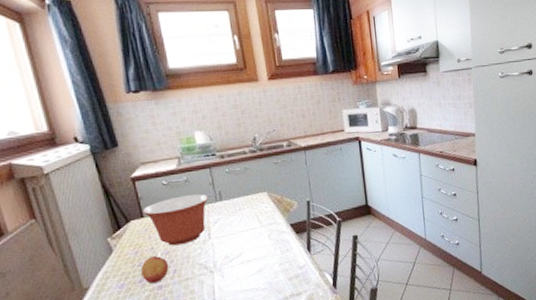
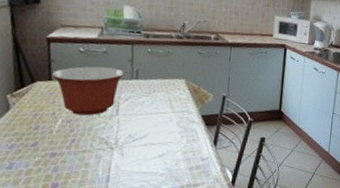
fruit: present [141,255,169,284] -> none [36,121,68,149]

